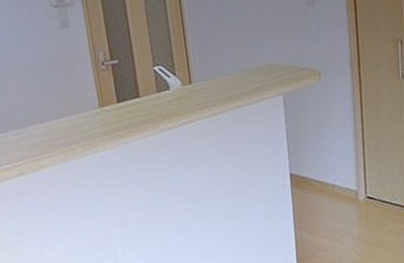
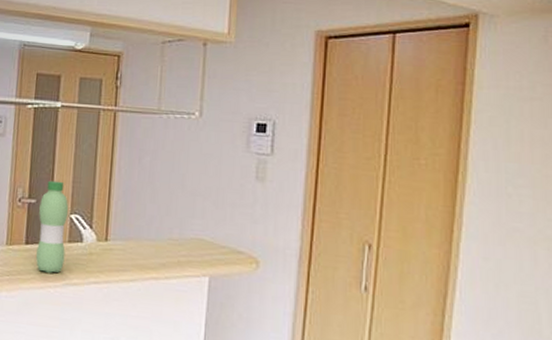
water bottle: none [122,38,157,124] -> present [36,180,69,274]

